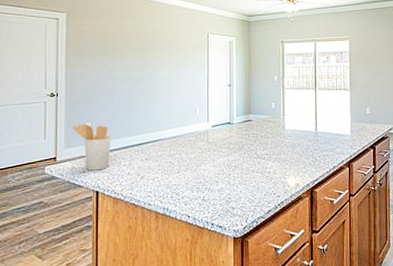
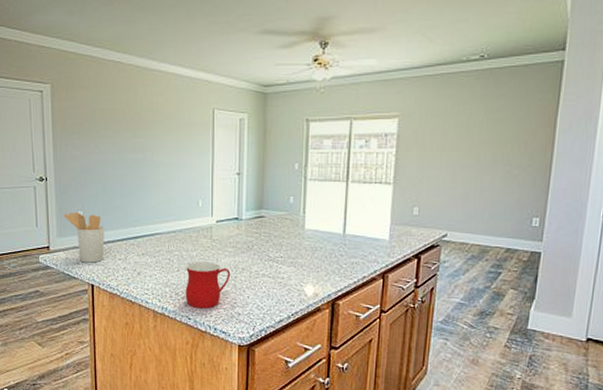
mug: none [185,162,225,207] -> present [185,261,231,309]

